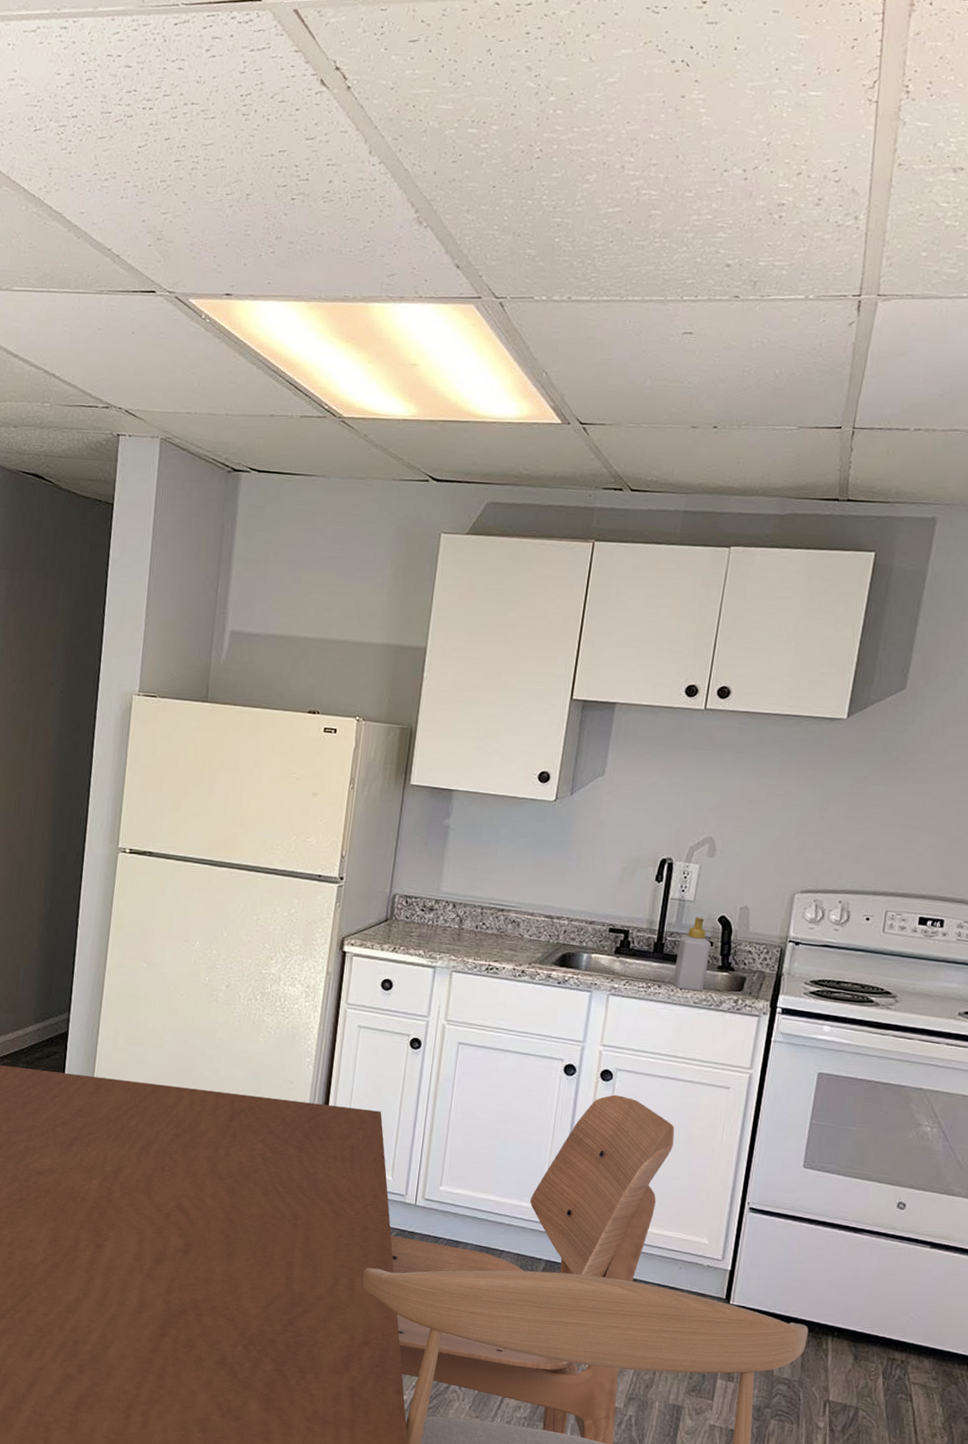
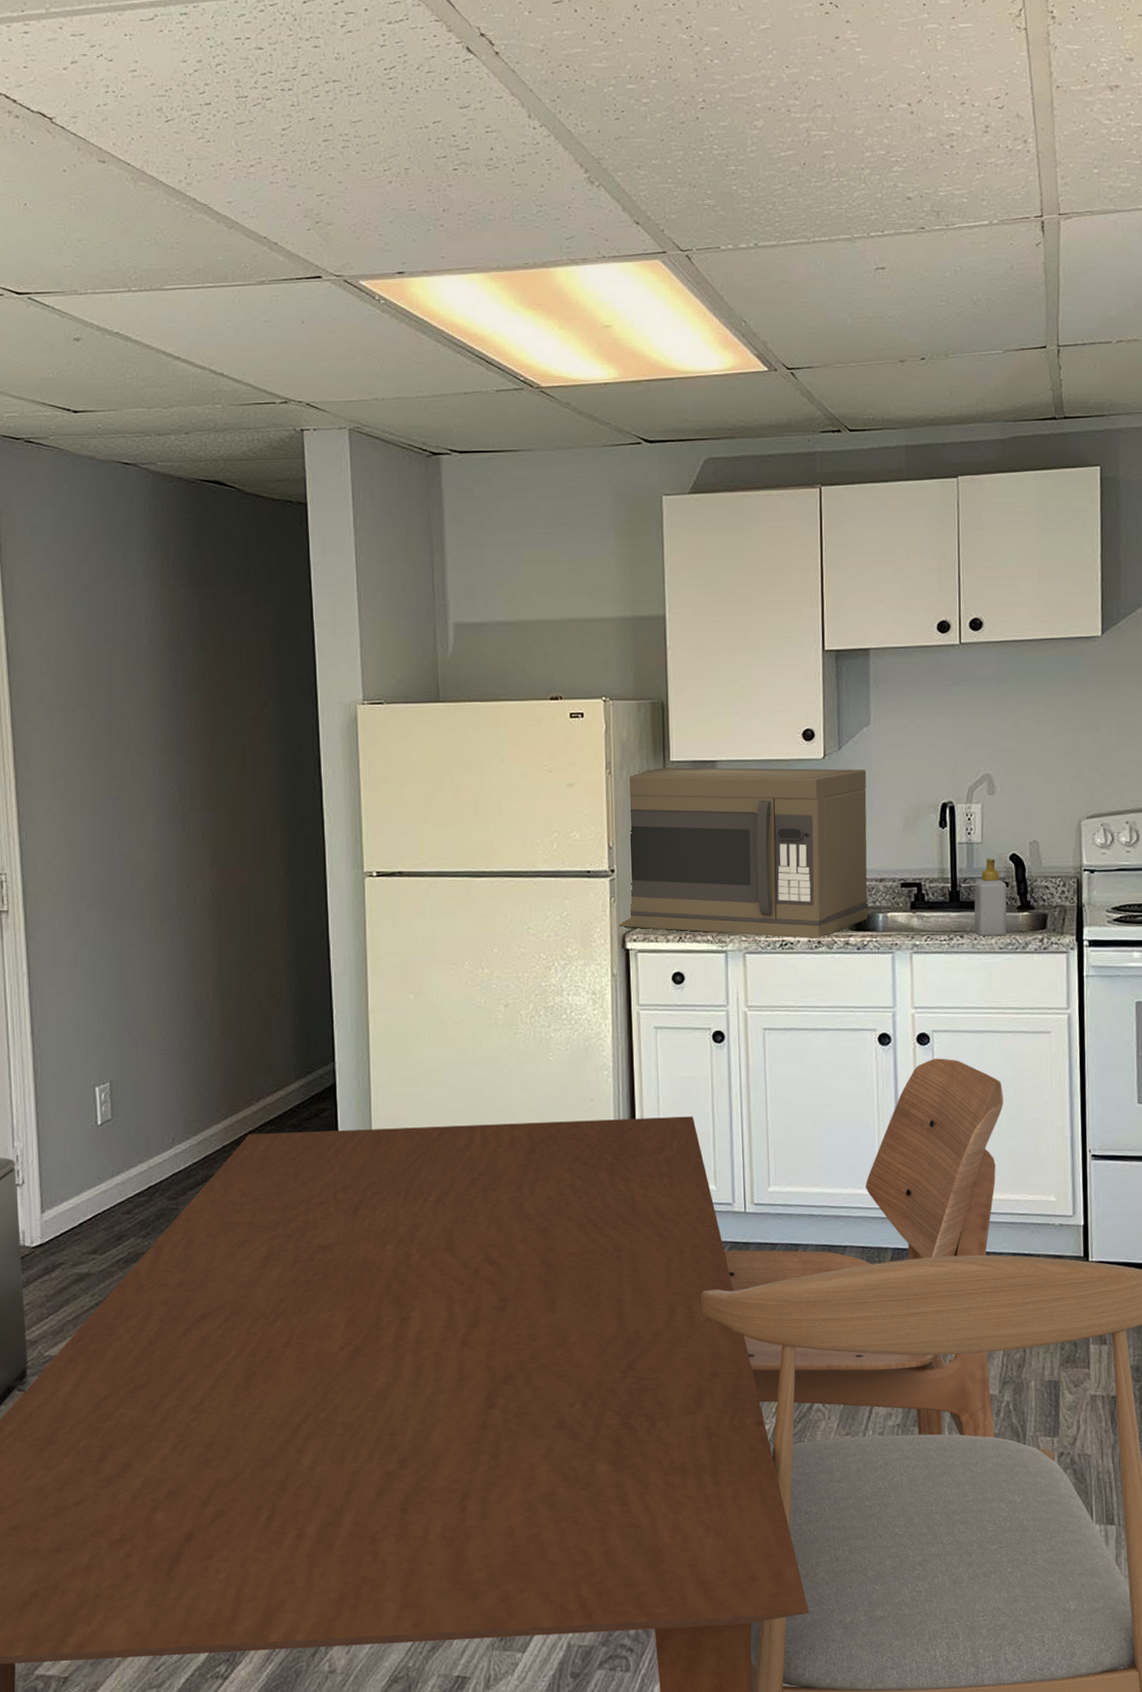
microwave: none [339,789,594,969] -> present [618,767,869,939]

